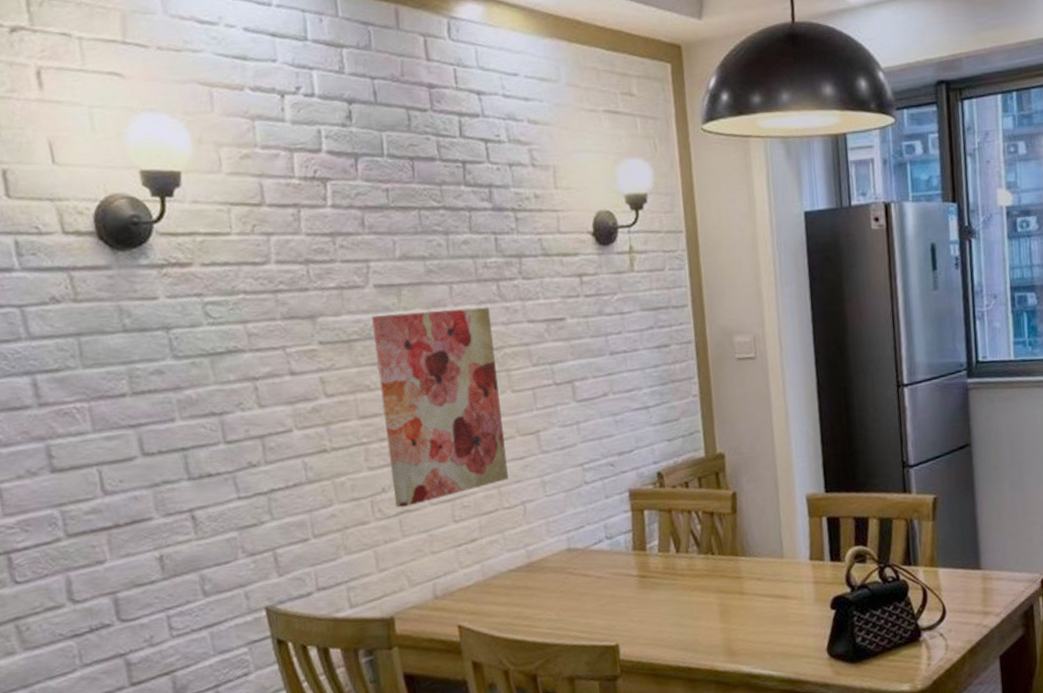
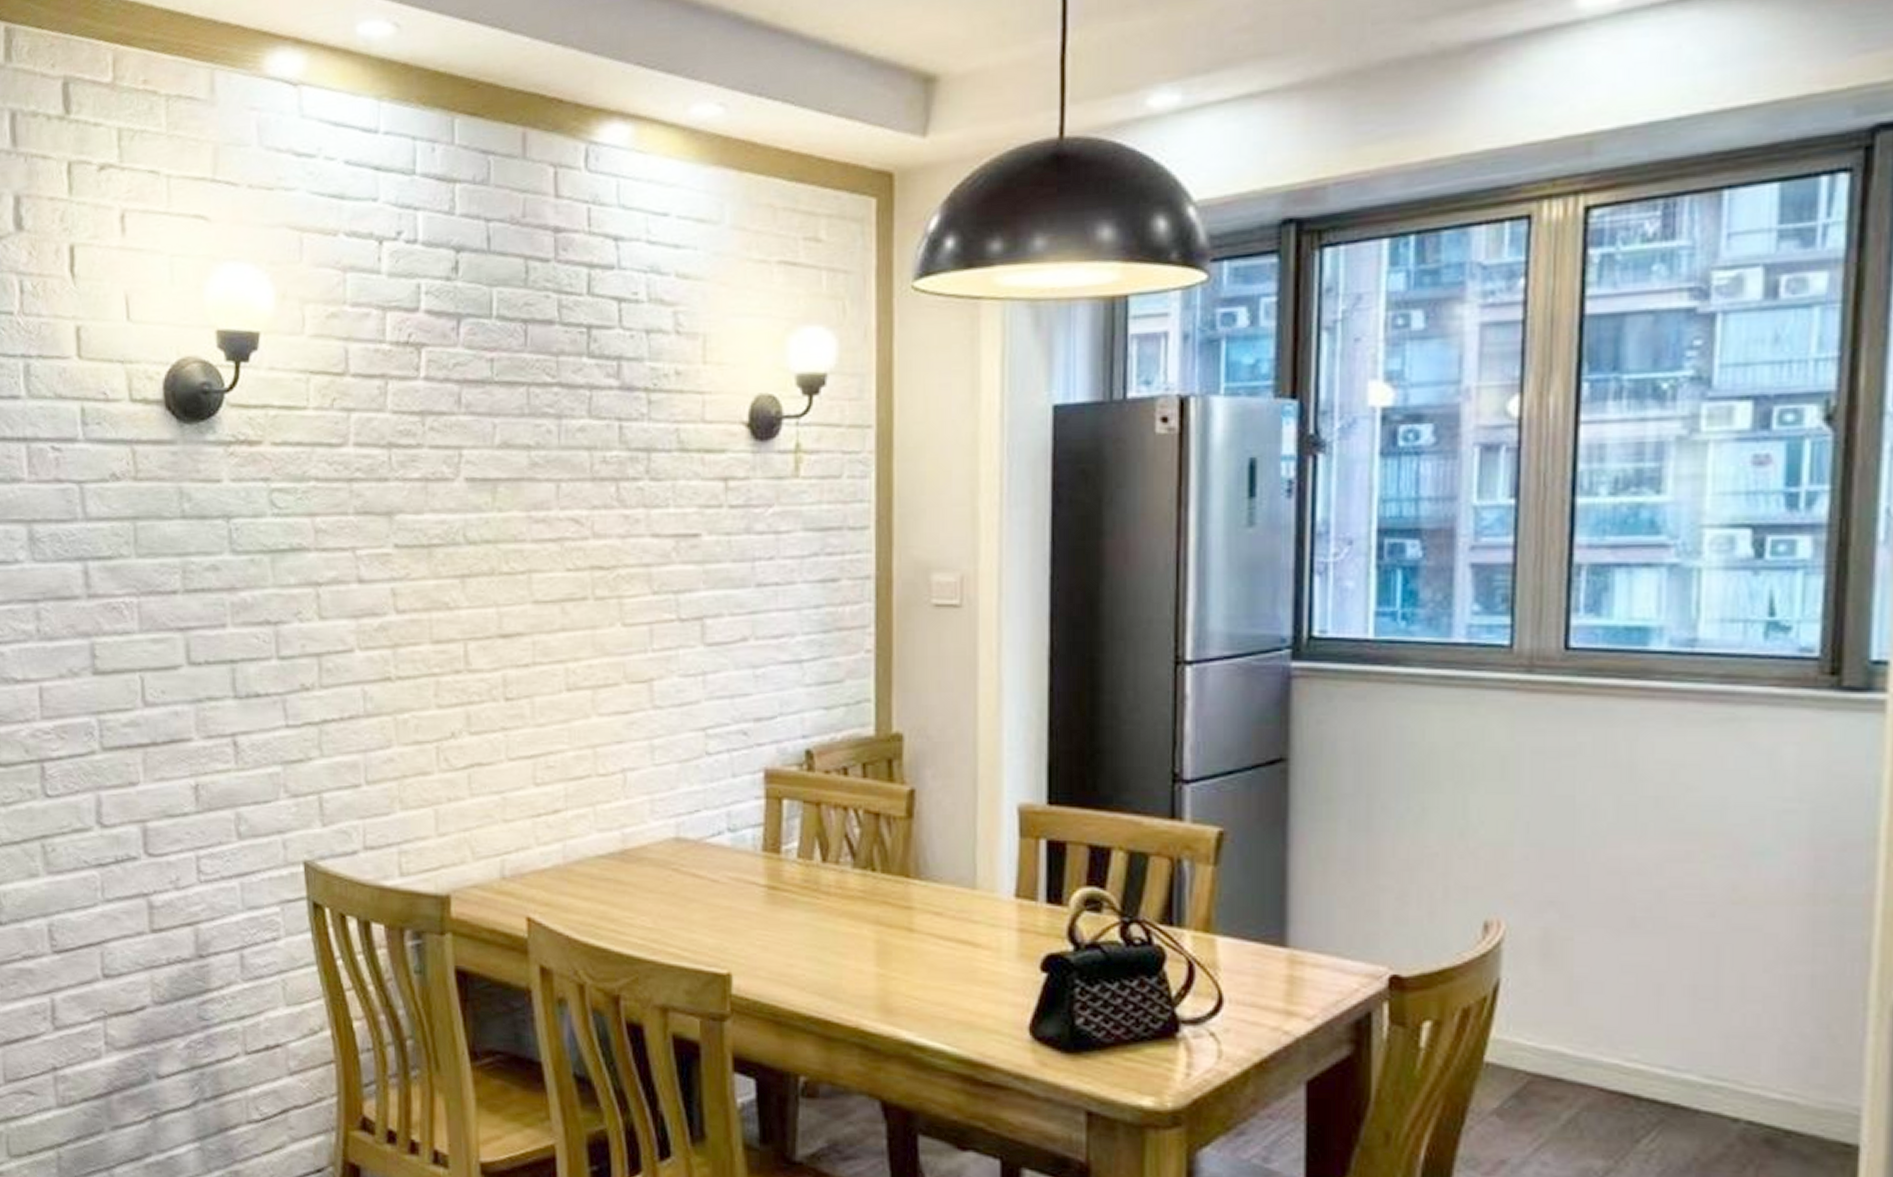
wall art: present [371,307,509,508] -> none [458,513,608,760]

